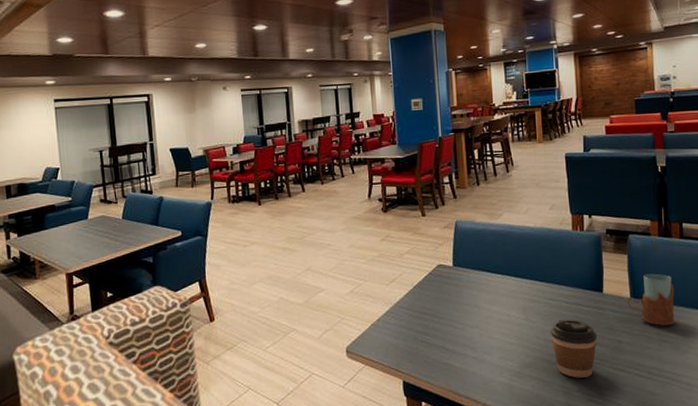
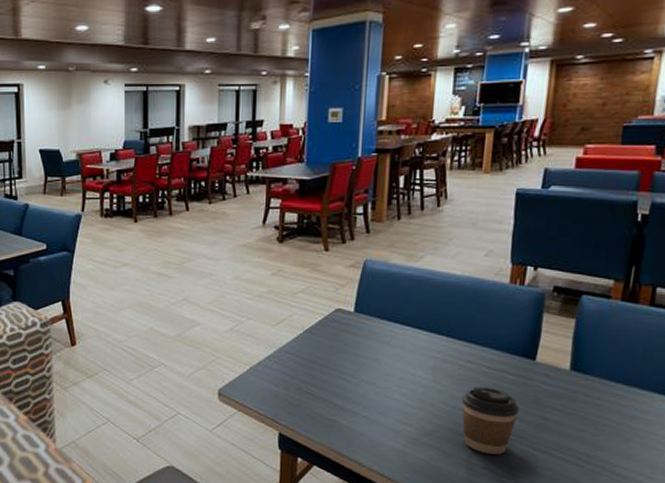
drinking glass: present [627,273,675,326] -> none [565,344,630,407]

